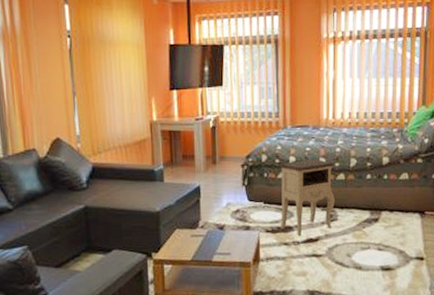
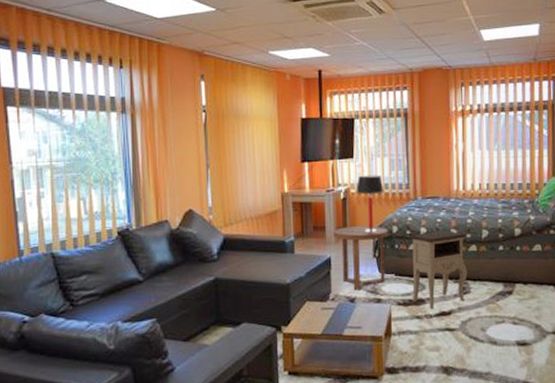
side table: none [203,155,258,219] -> present [333,226,388,291]
table lamp: none [225,103,254,161] -> present [356,175,384,232]

